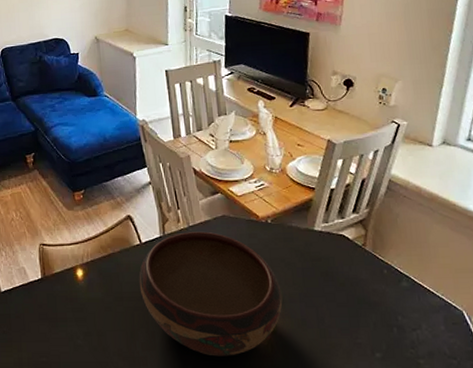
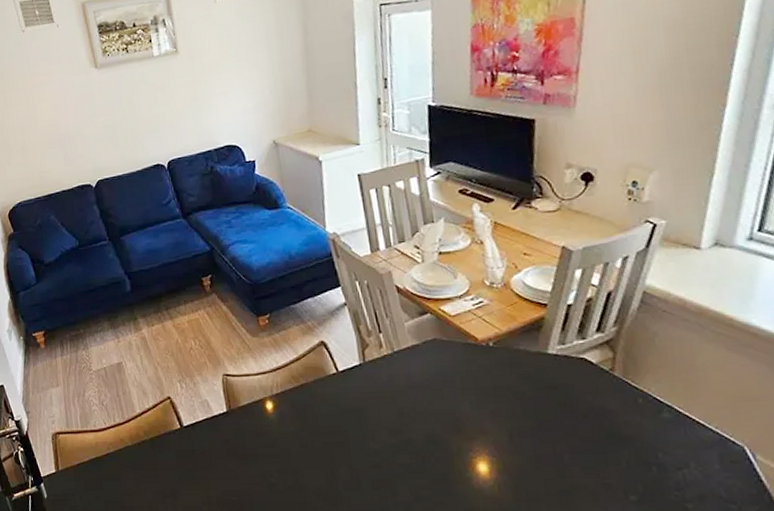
decorative bowl: present [139,231,283,357] -> none [337,357,511,497]

